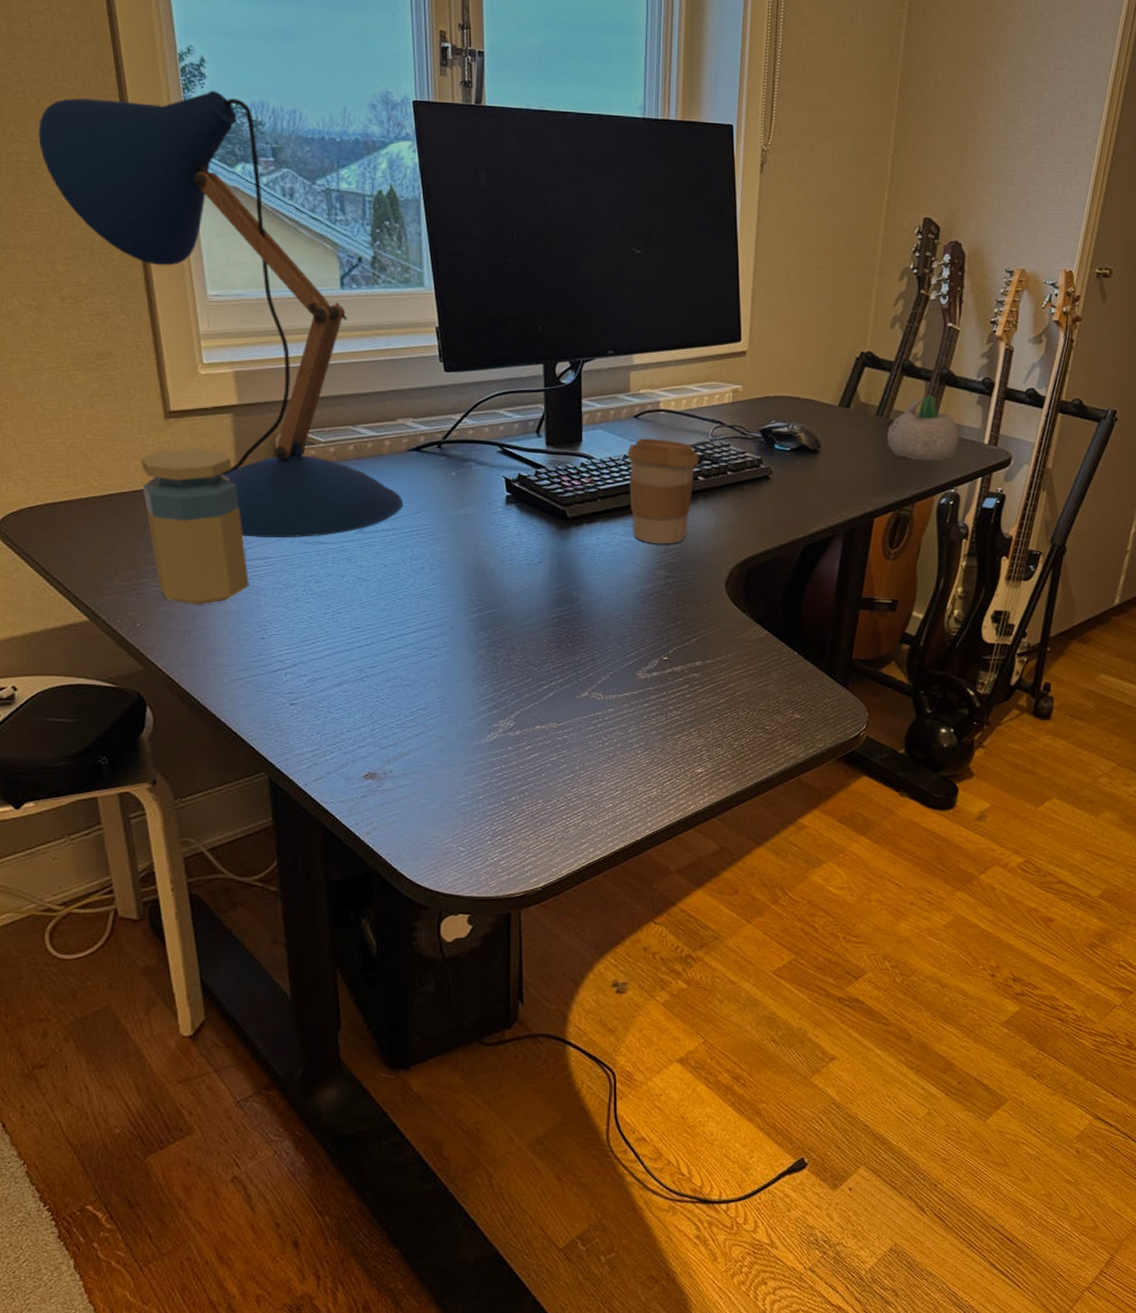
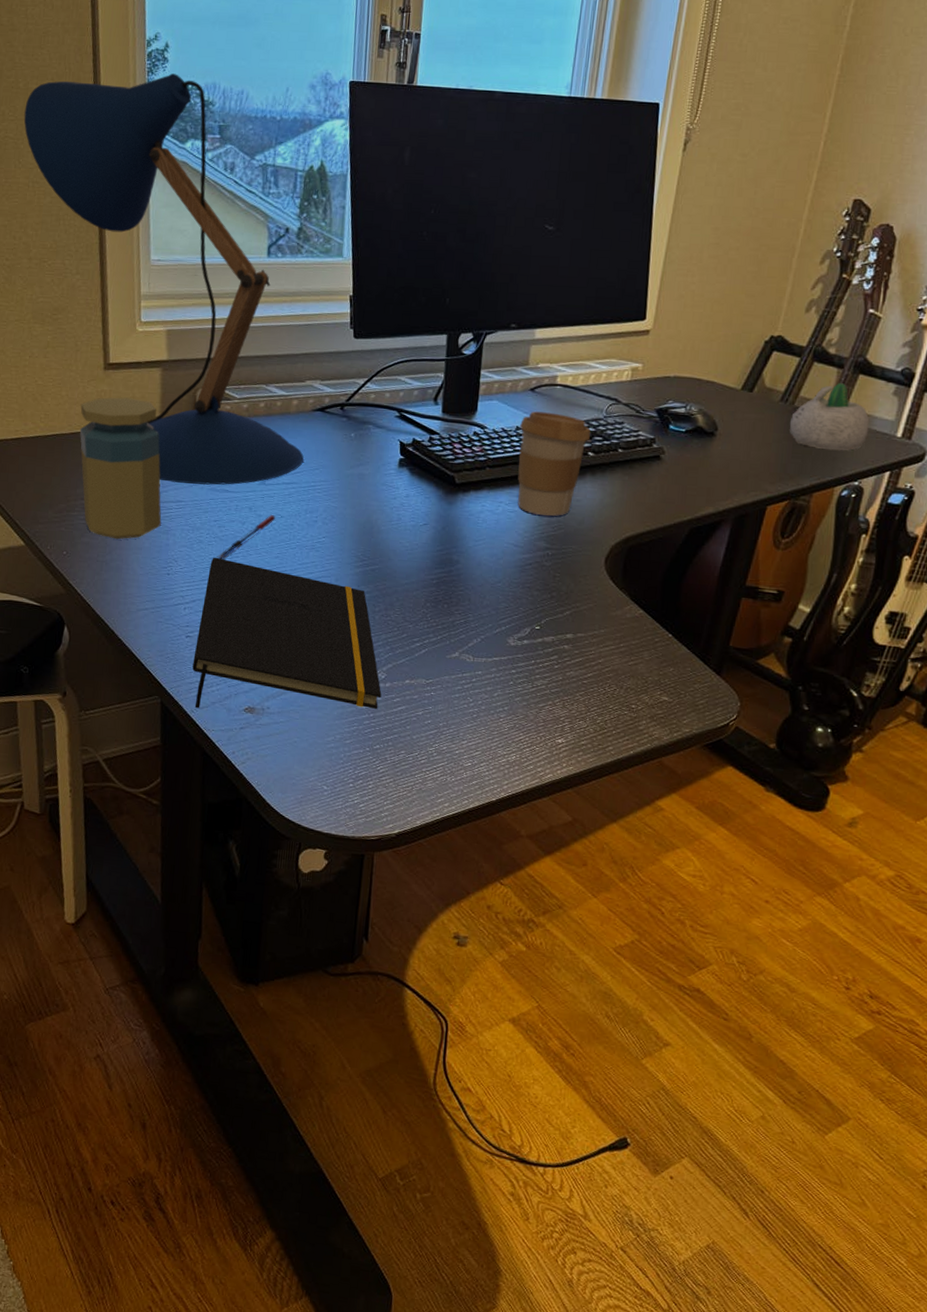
notepad: none [301,615,512,781] -> present [192,557,382,709]
pen: none [316,565,379,616] -> present [216,515,276,559]

